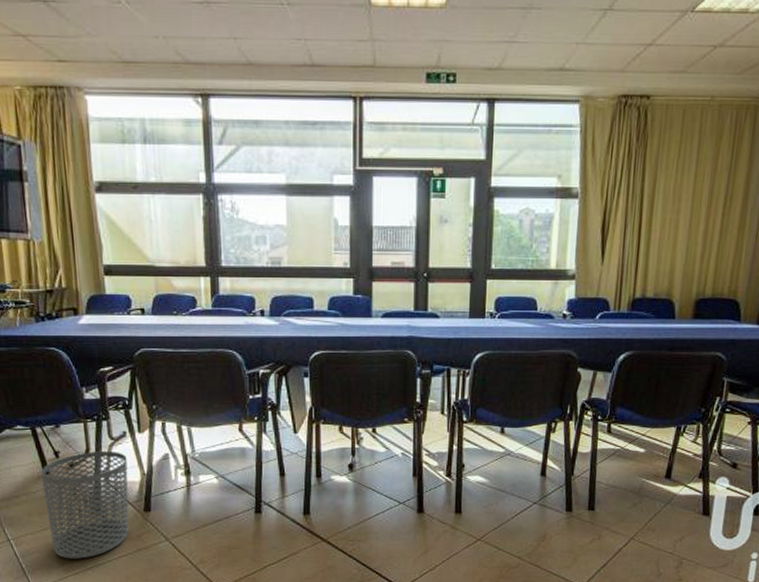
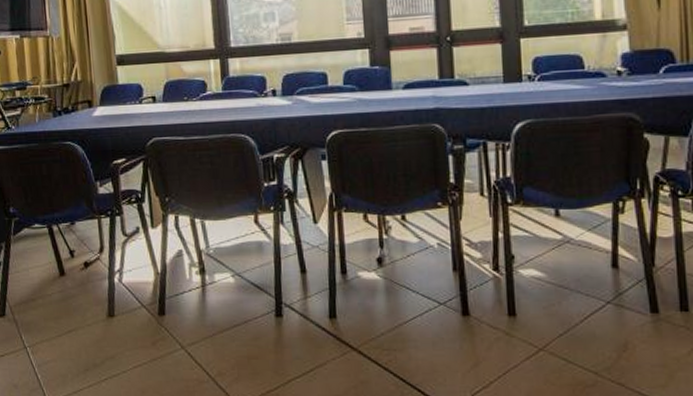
waste bin: present [41,450,129,559] -> none [57,248,144,369]

